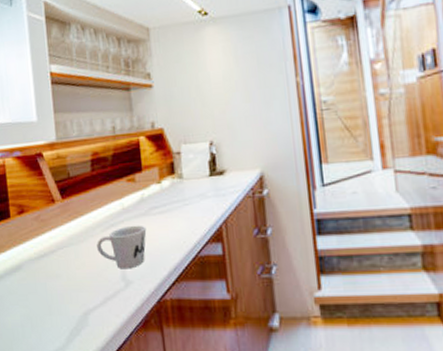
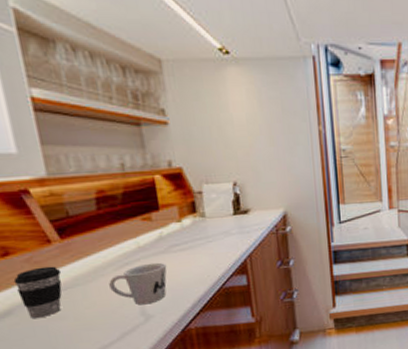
coffee cup: none [25,224,61,276] -> present [13,266,62,319]

